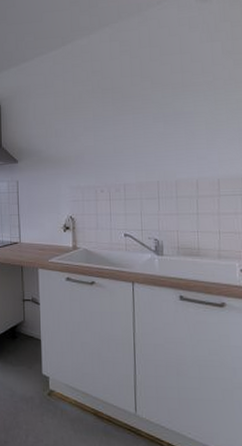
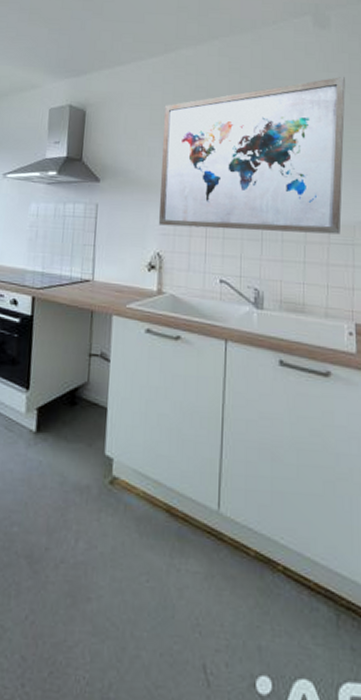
wall art: none [65,44,230,194] -> present [159,77,345,235]

